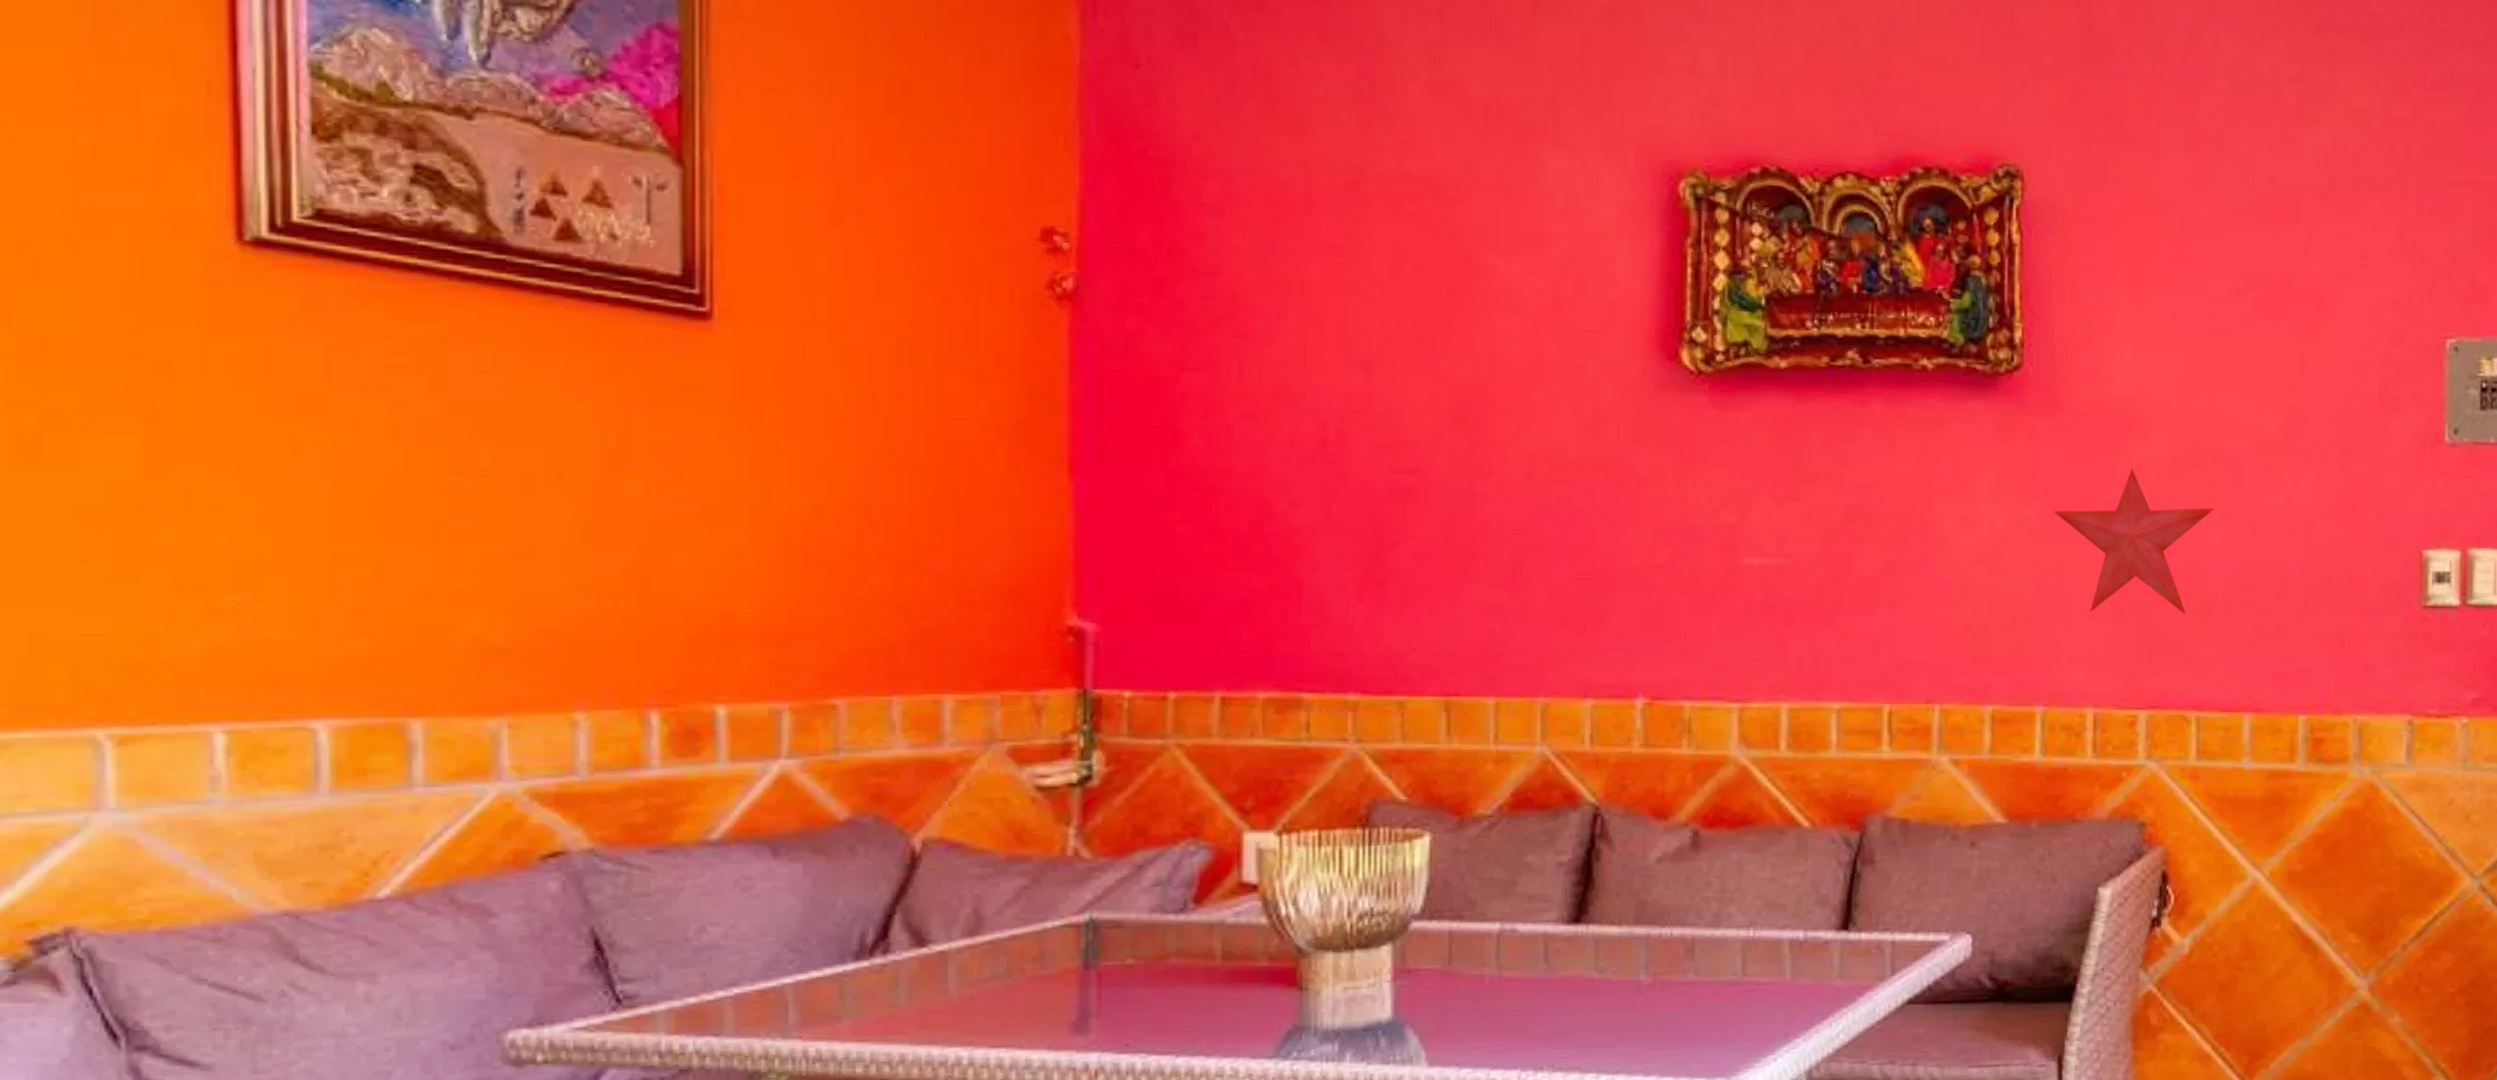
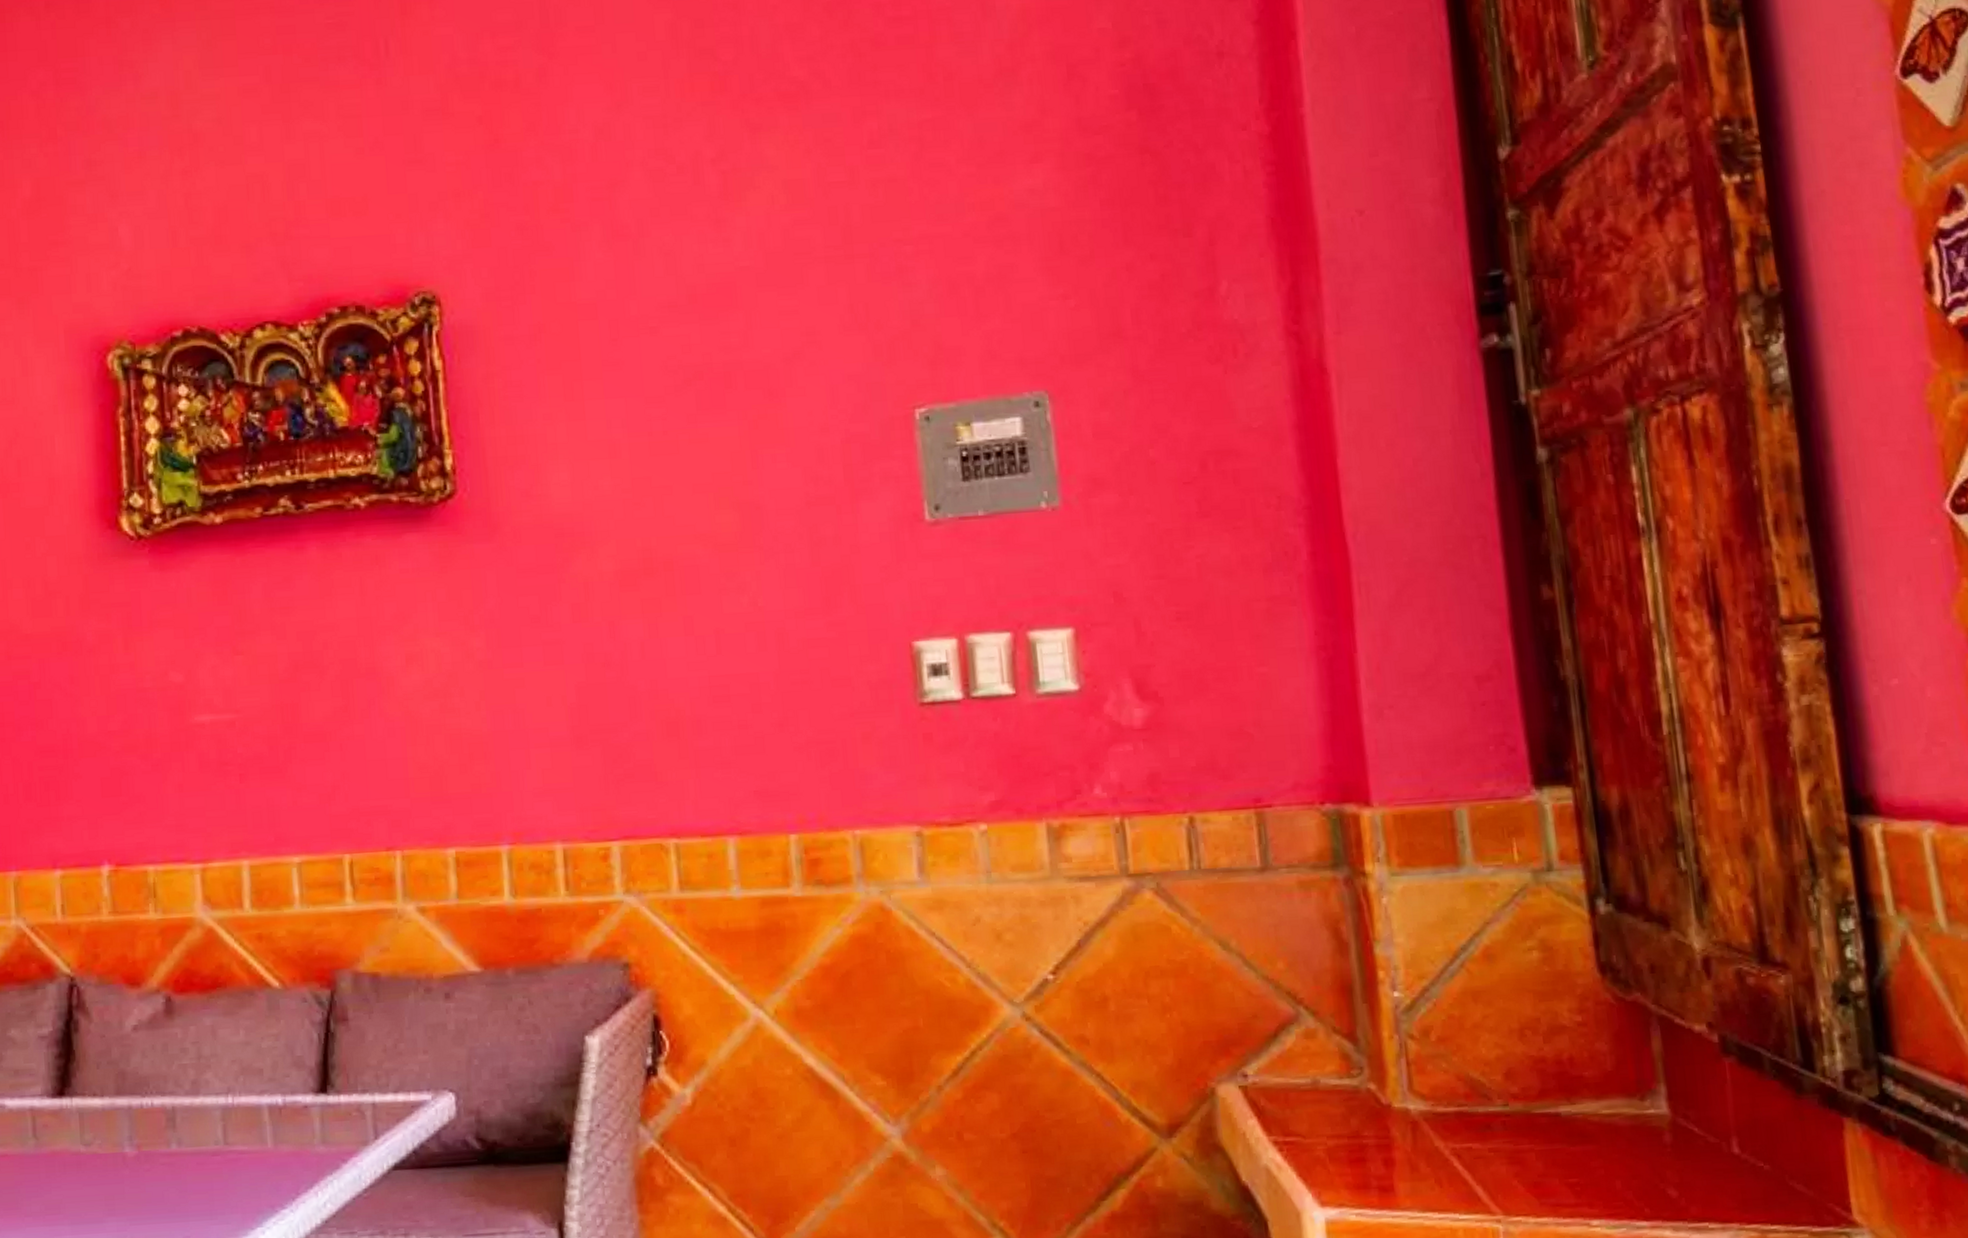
decorative star: present [2053,468,2215,615] -> none [501,586,674,741]

